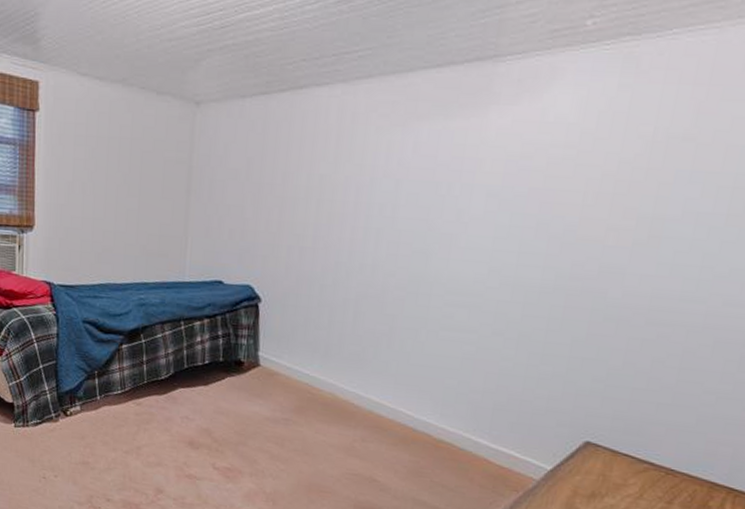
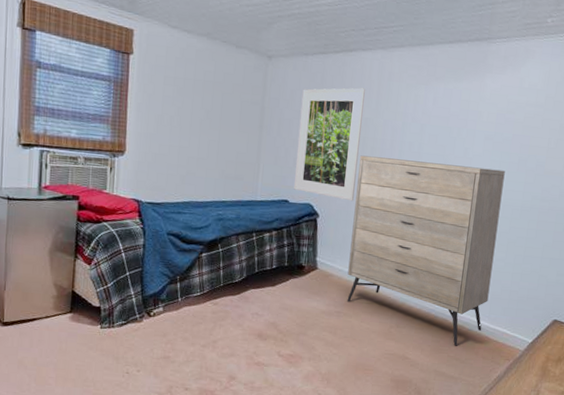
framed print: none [228,135,320,282] -> present [293,88,365,202]
dresser: none [297,223,517,469] -> present [347,155,505,346]

